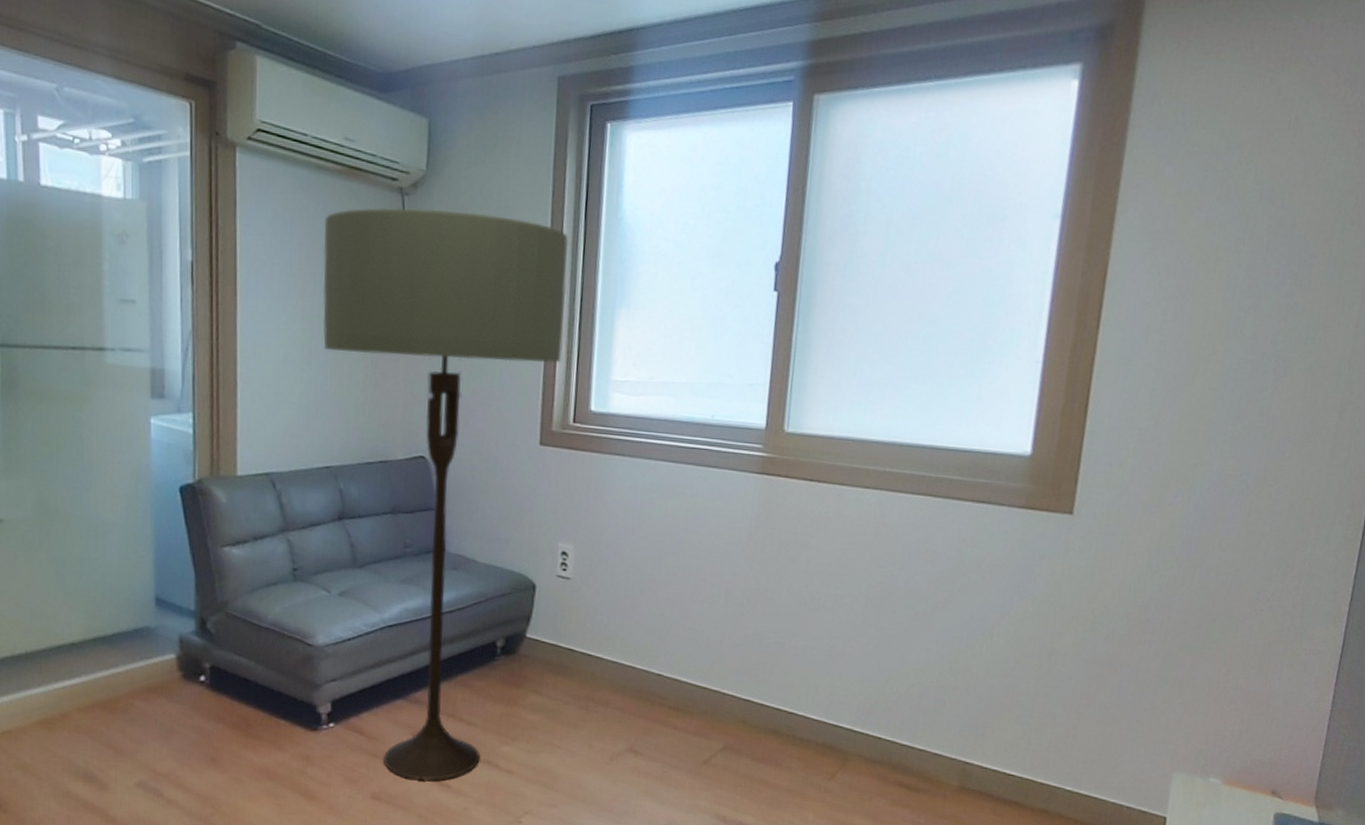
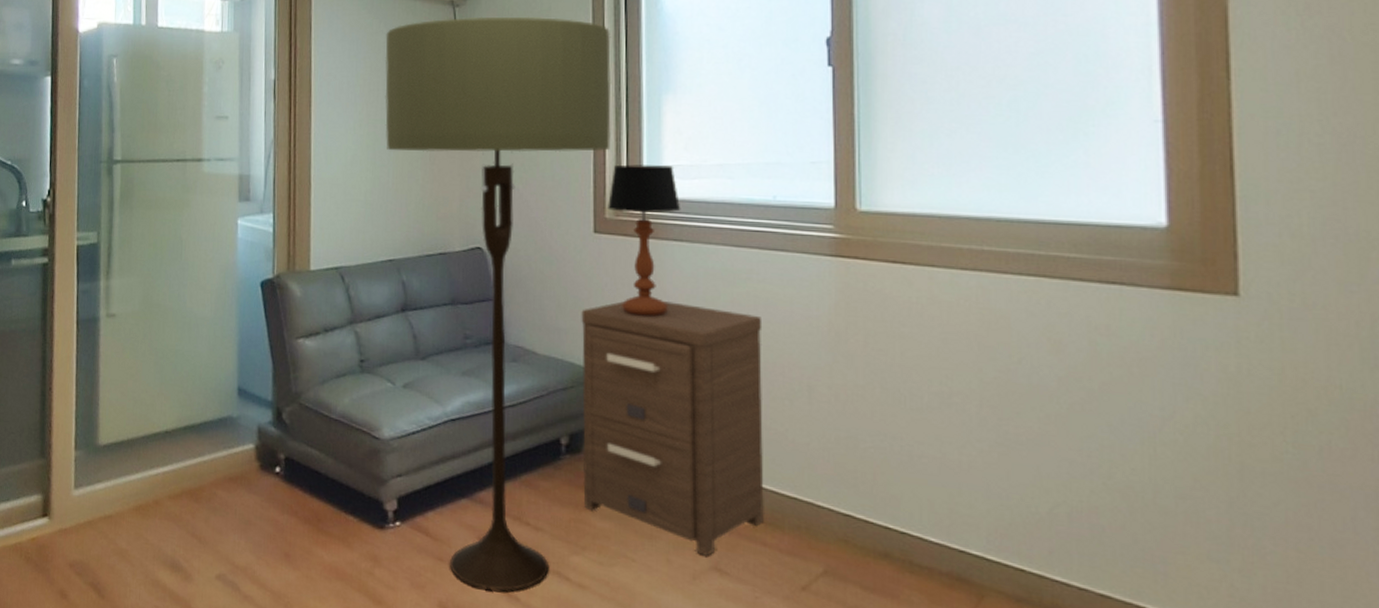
nightstand: none [516,512,691,740] -> present [581,301,764,556]
table lamp: none [555,378,626,527] -> present [608,164,681,317]

